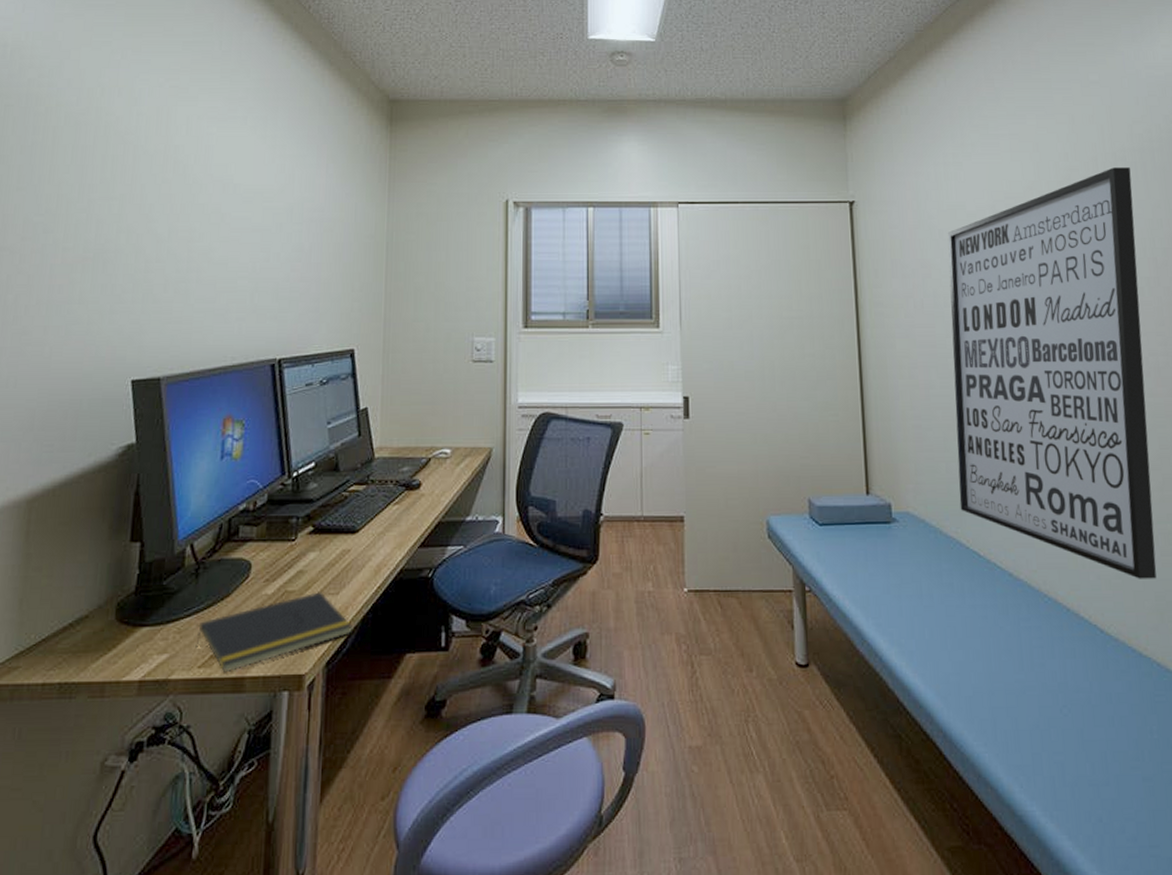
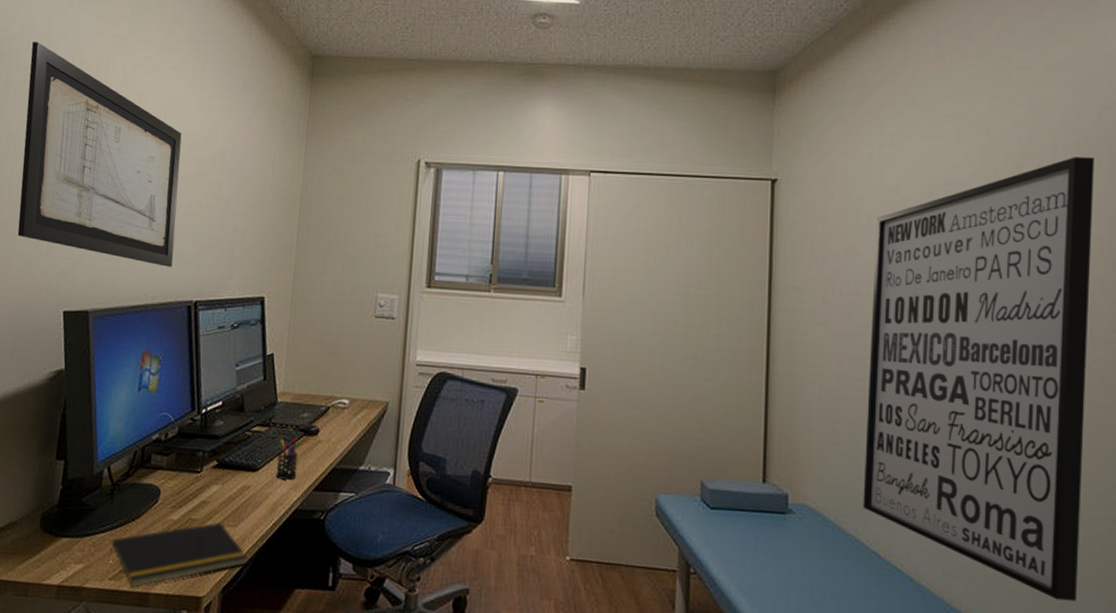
wall art: none [74,96,255,325] -> present [17,42,182,267]
pen holder: none [377,493,403,539] -> present [275,437,301,480]

